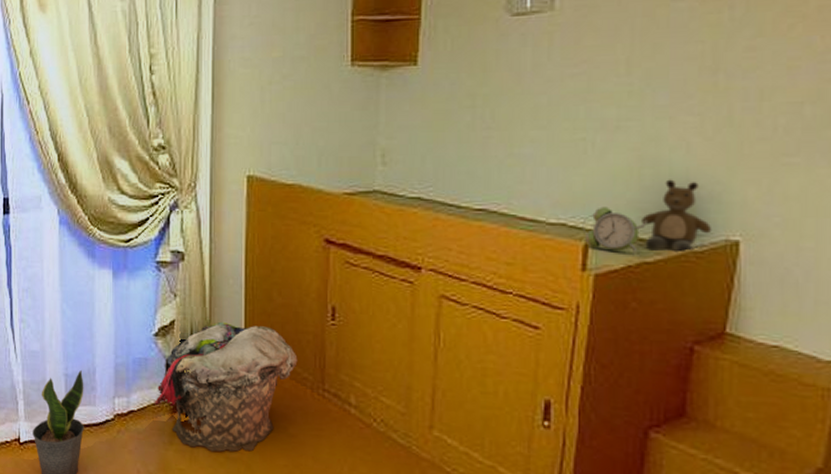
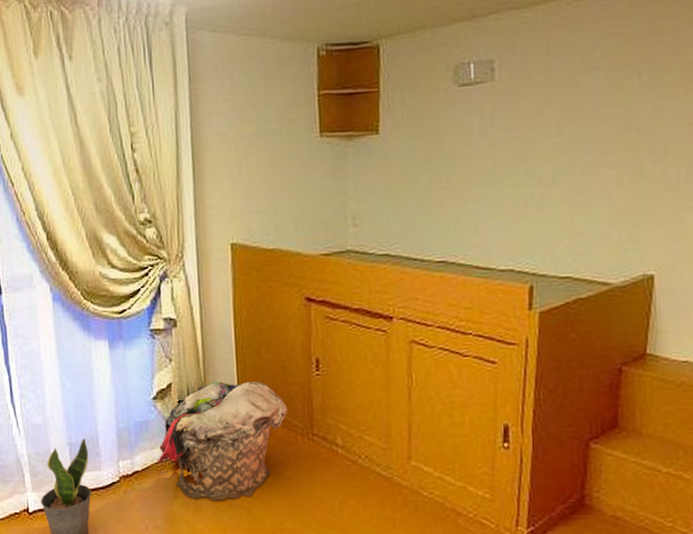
alarm clock: present [582,206,647,256] -> none [527,252,580,294]
bear: present [642,179,712,256] -> none [575,225,632,291]

